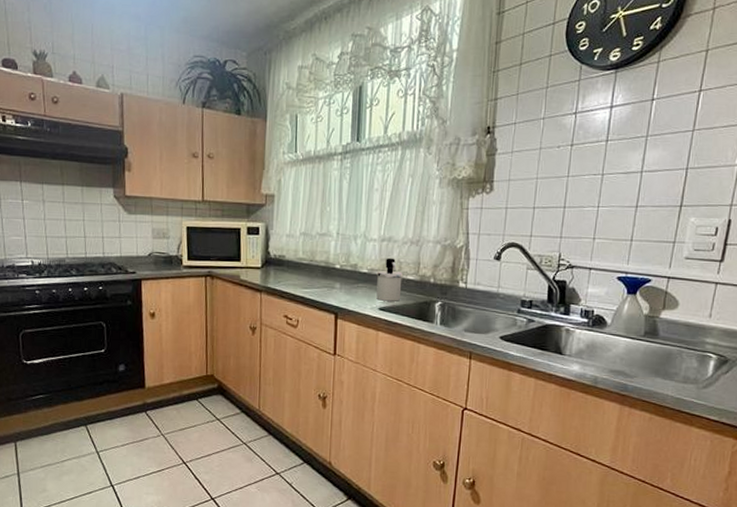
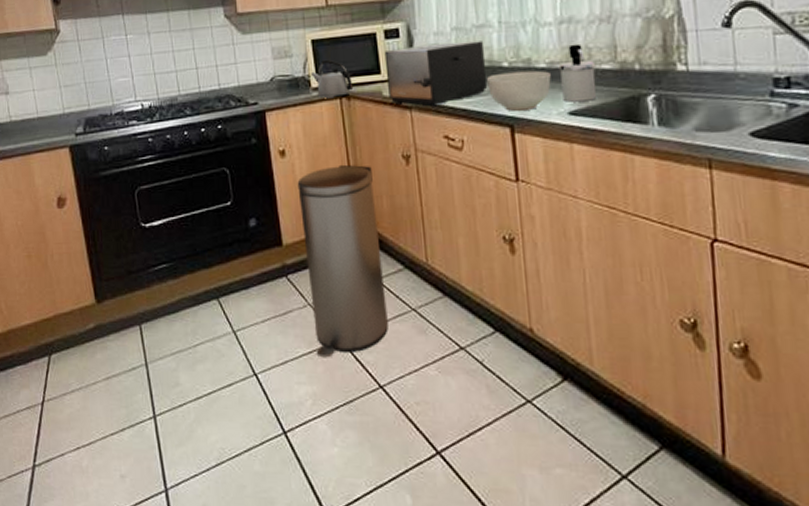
pedal bin: none [162,329,225,476] -> present [297,164,388,358]
kettle: none [183,244,217,276] -> present [310,59,354,99]
toaster: none [244,243,324,291] -> present [384,41,488,106]
bowl: none [321,272,370,303] -> present [486,70,551,111]

